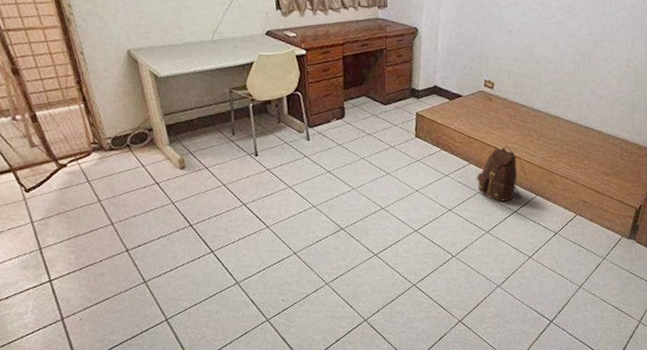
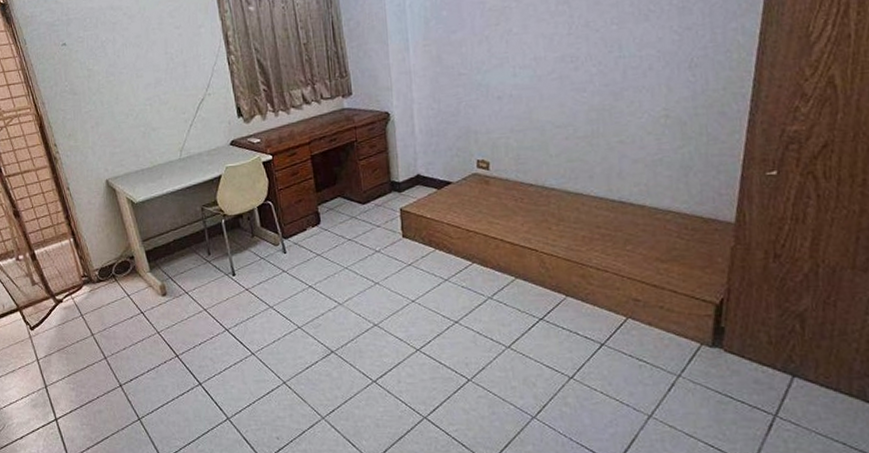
backpack: present [477,146,523,202] -> none [484,237,549,307]

